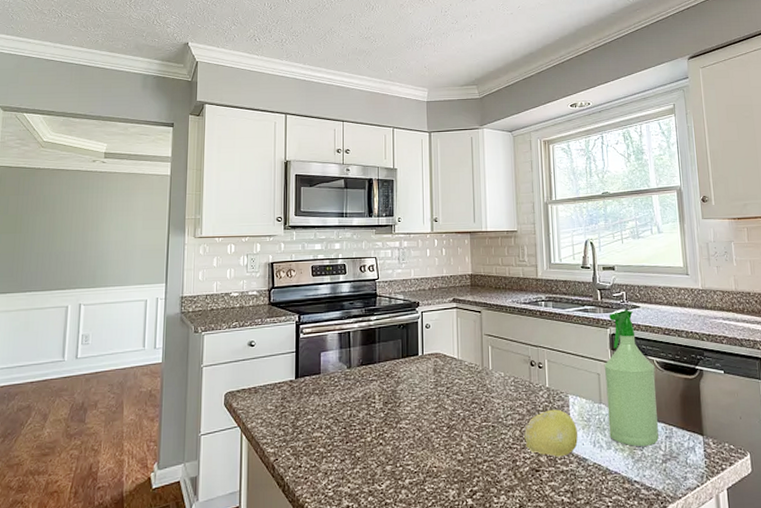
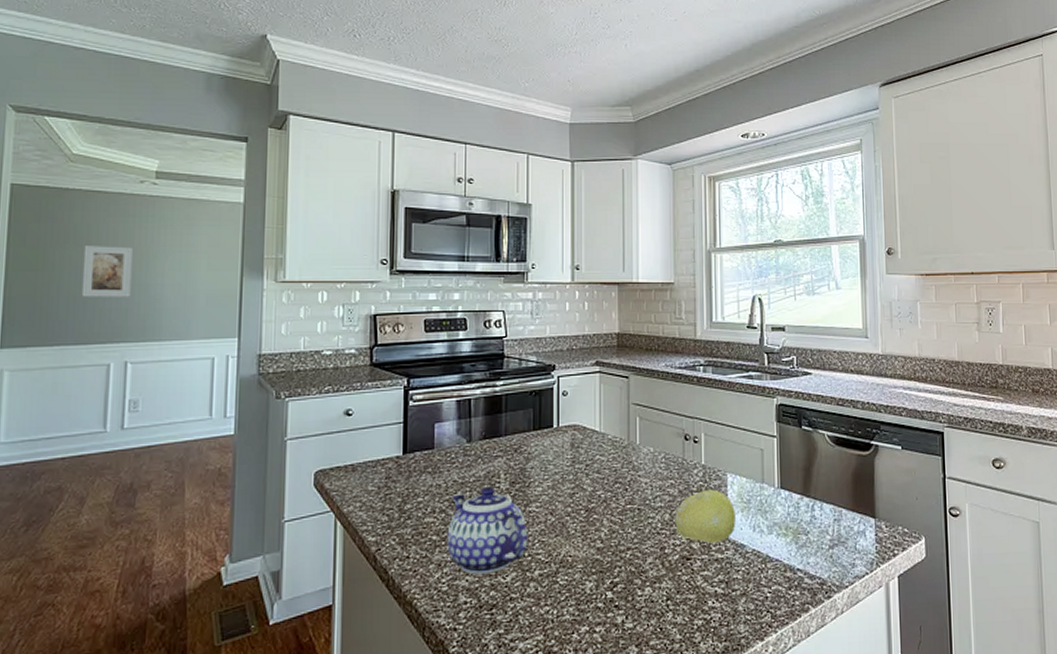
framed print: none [48,212,86,253] -> present [81,246,133,297]
teapot: none [332,405,399,483] -> present [447,485,528,575]
spray bottle: present [604,309,659,446] -> none [768,376,826,531]

